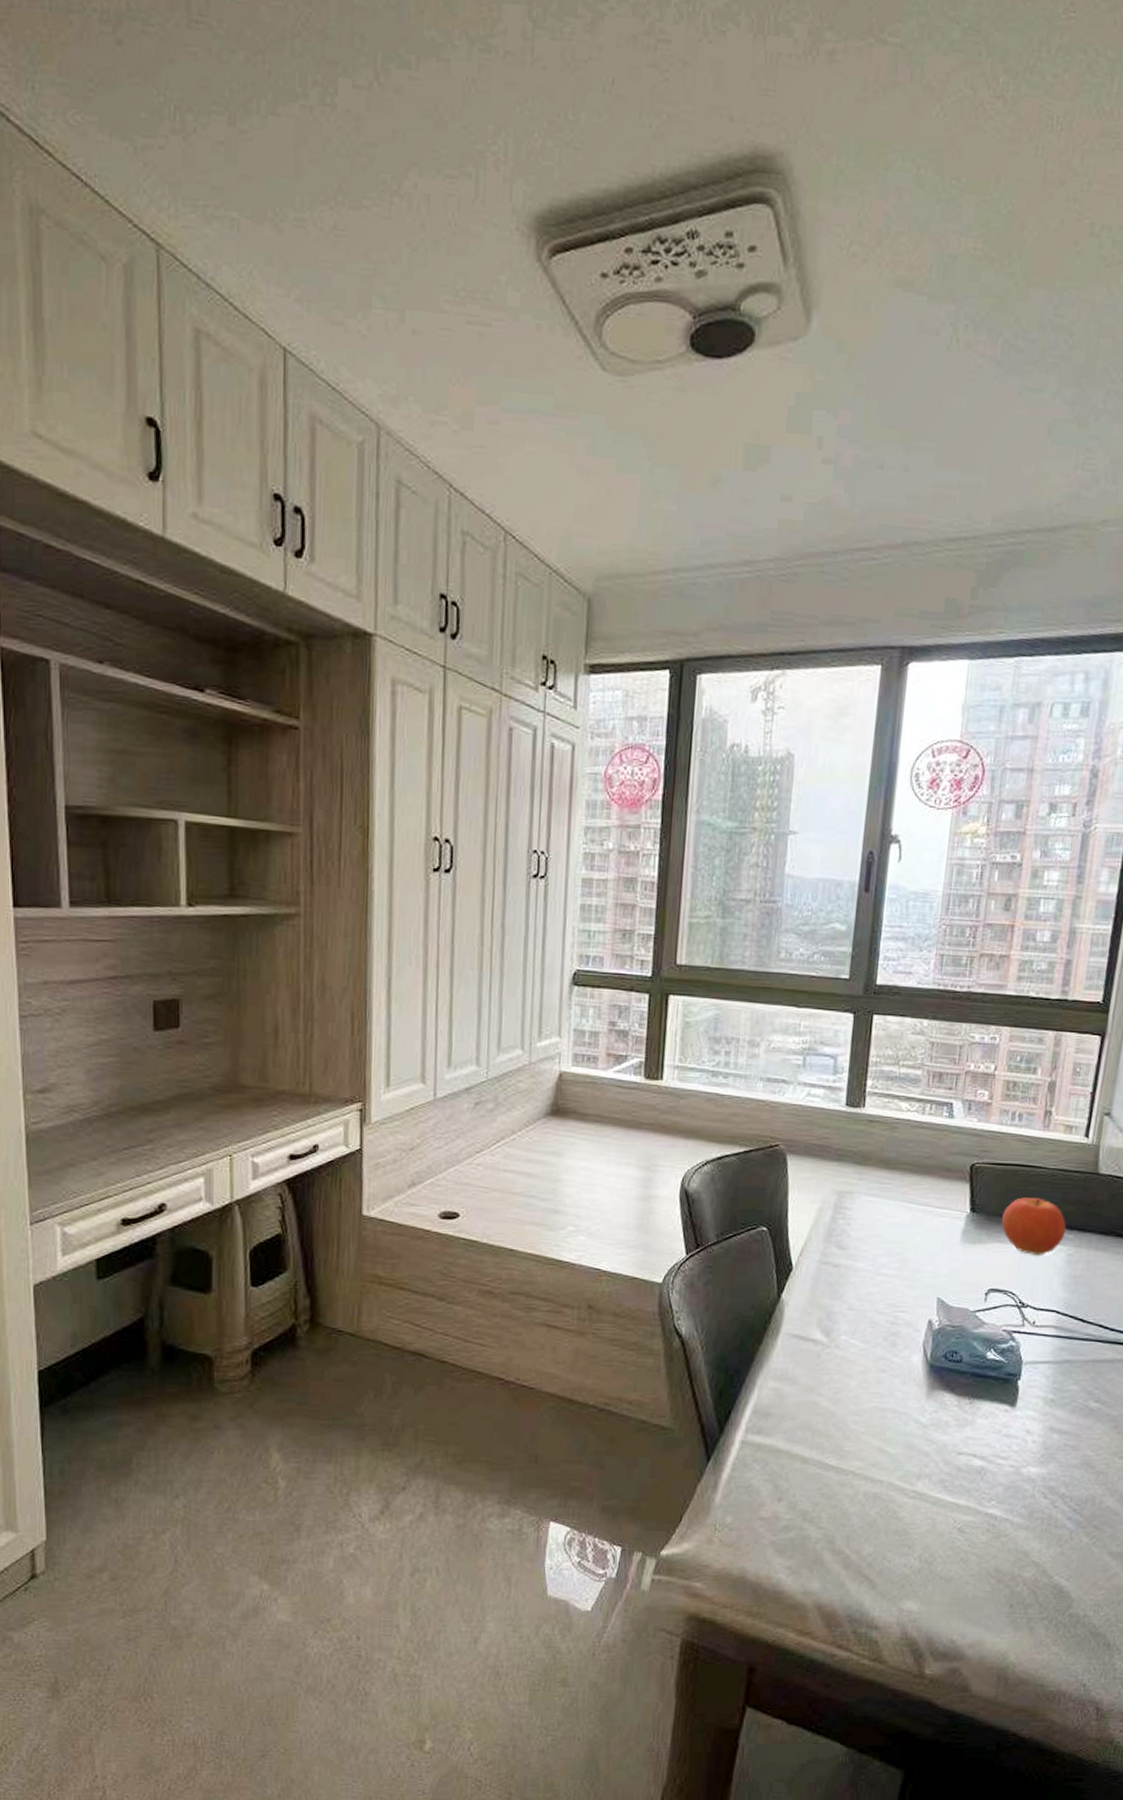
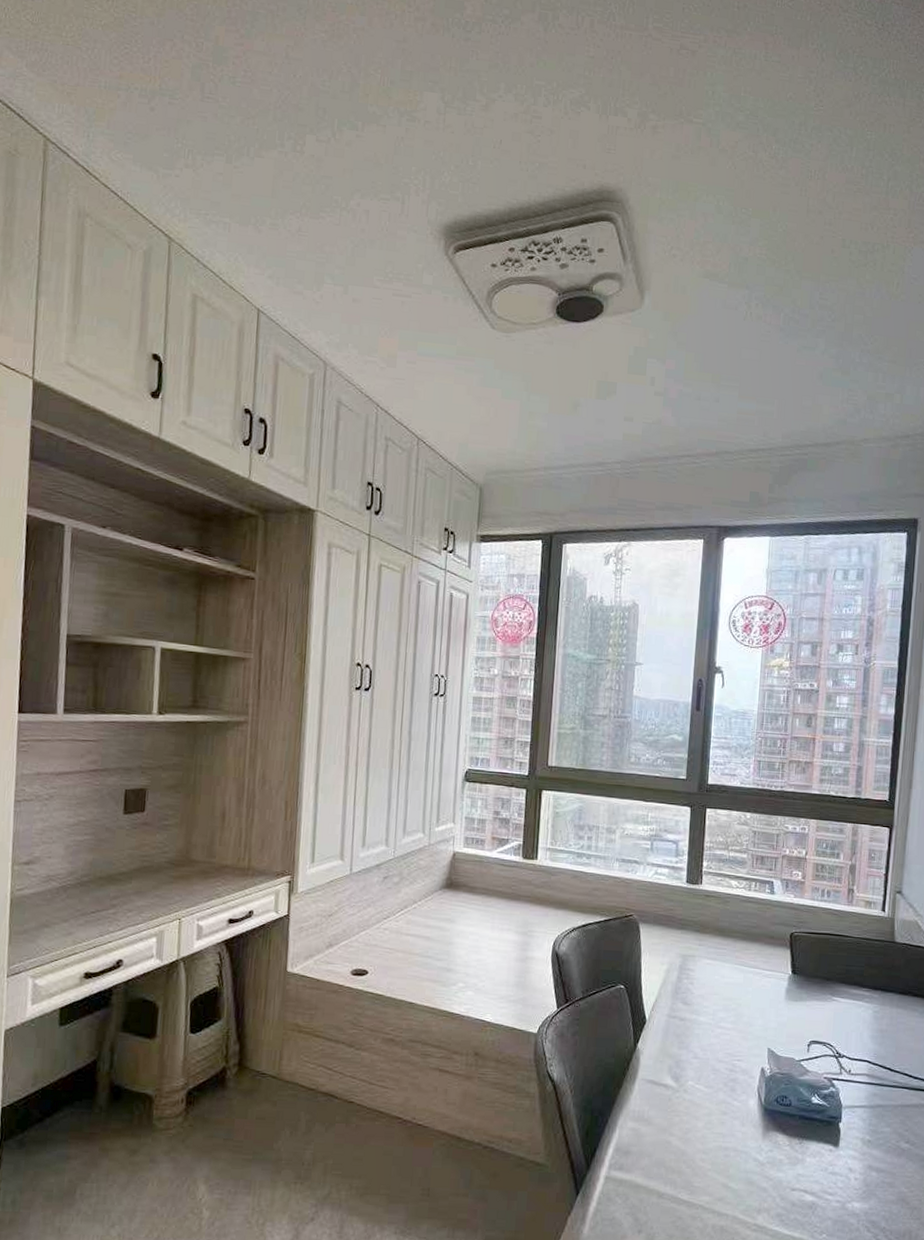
fruit: present [1002,1197,1067,1255] -> none [818,962,872,1012]

